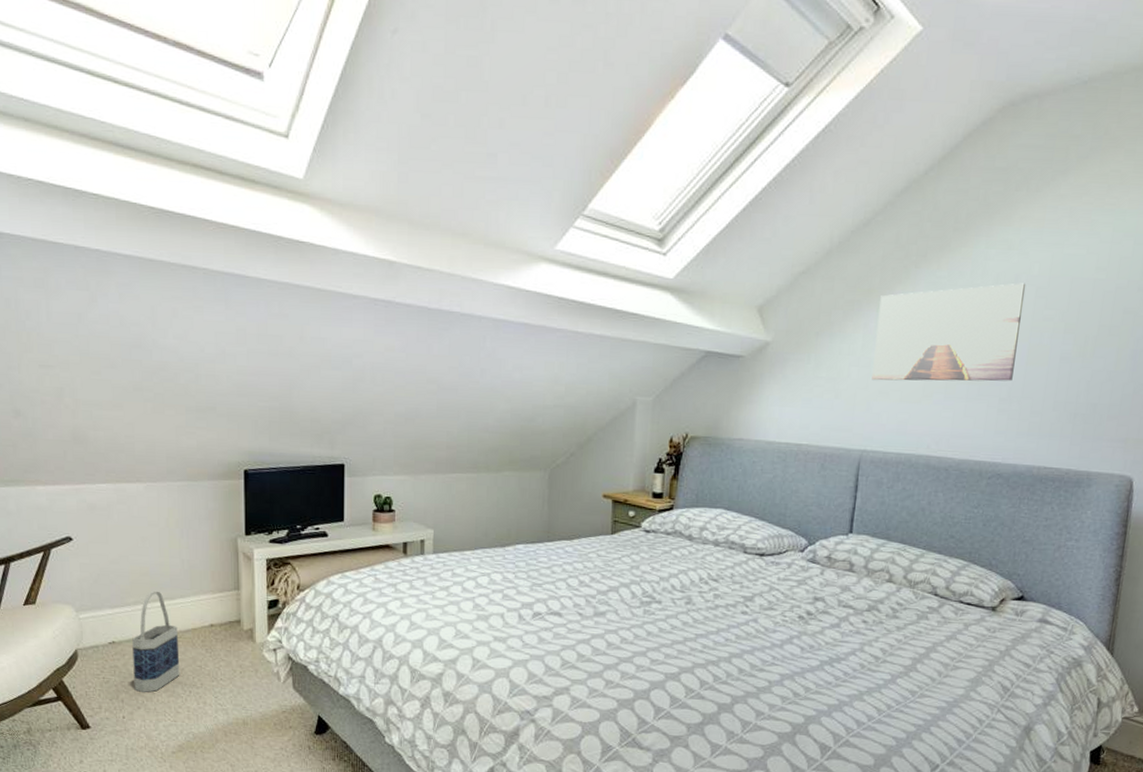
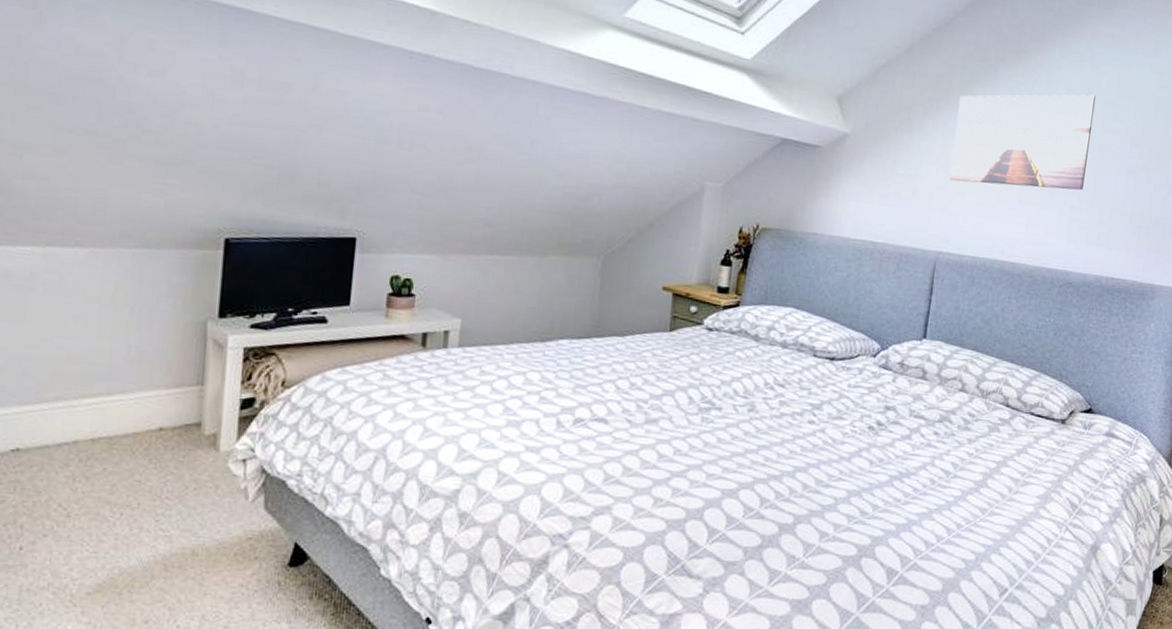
bag: present [132,591,180,693] -> none [41,384,113,516]

